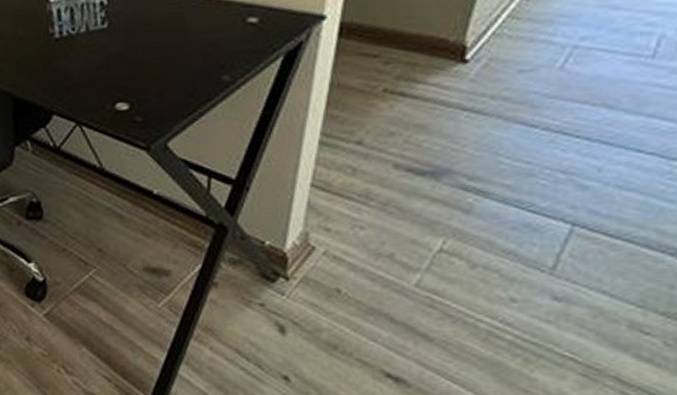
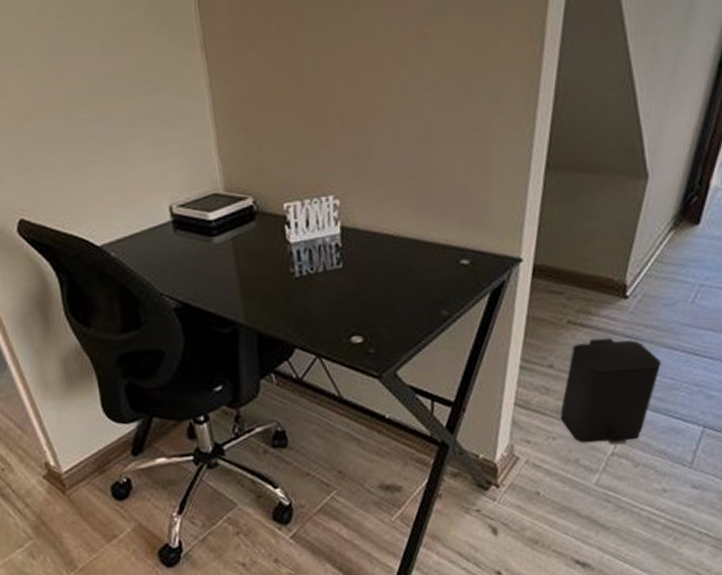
pedal bin: none [370,110,514,240] -> present [560,337,662,445]

